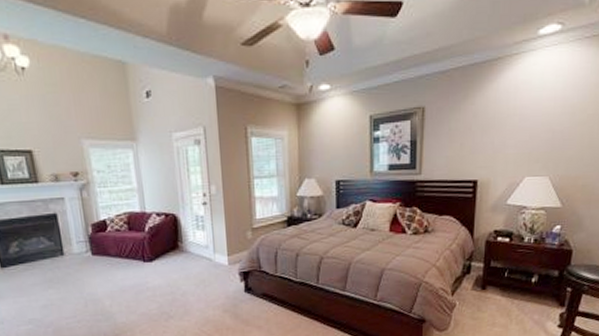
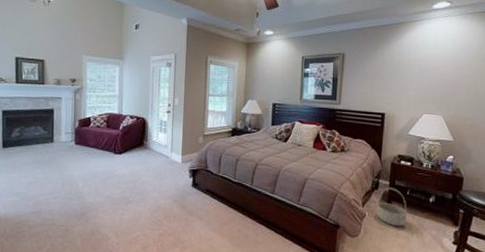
basket: none [468,269,506,315] -> present [376,187,408,227]

